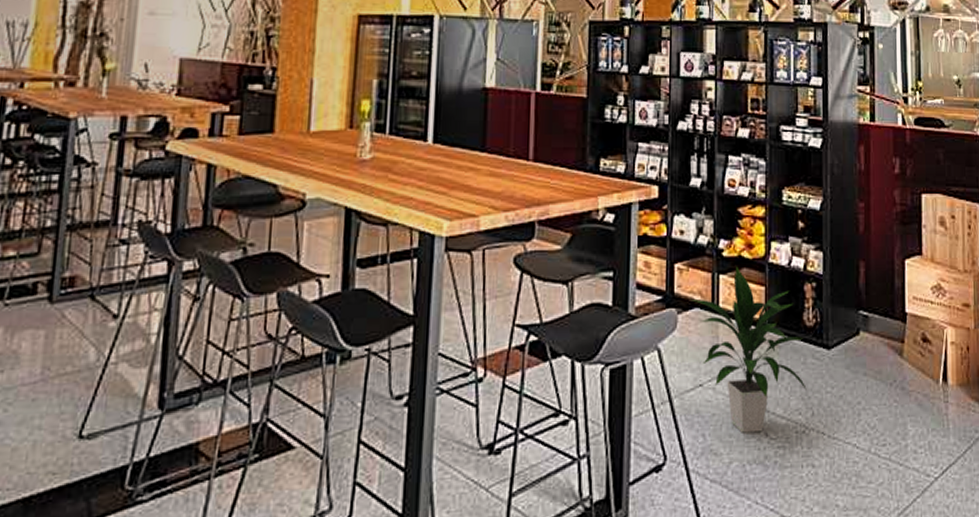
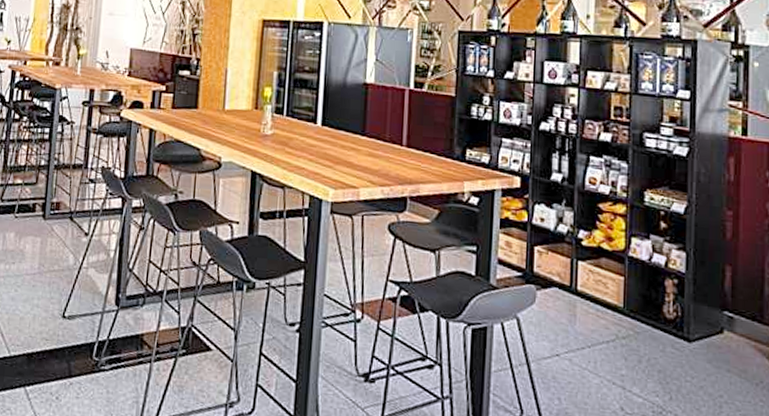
indoor plant: present [692,266,807,433] -> none [550,255,665,406]

